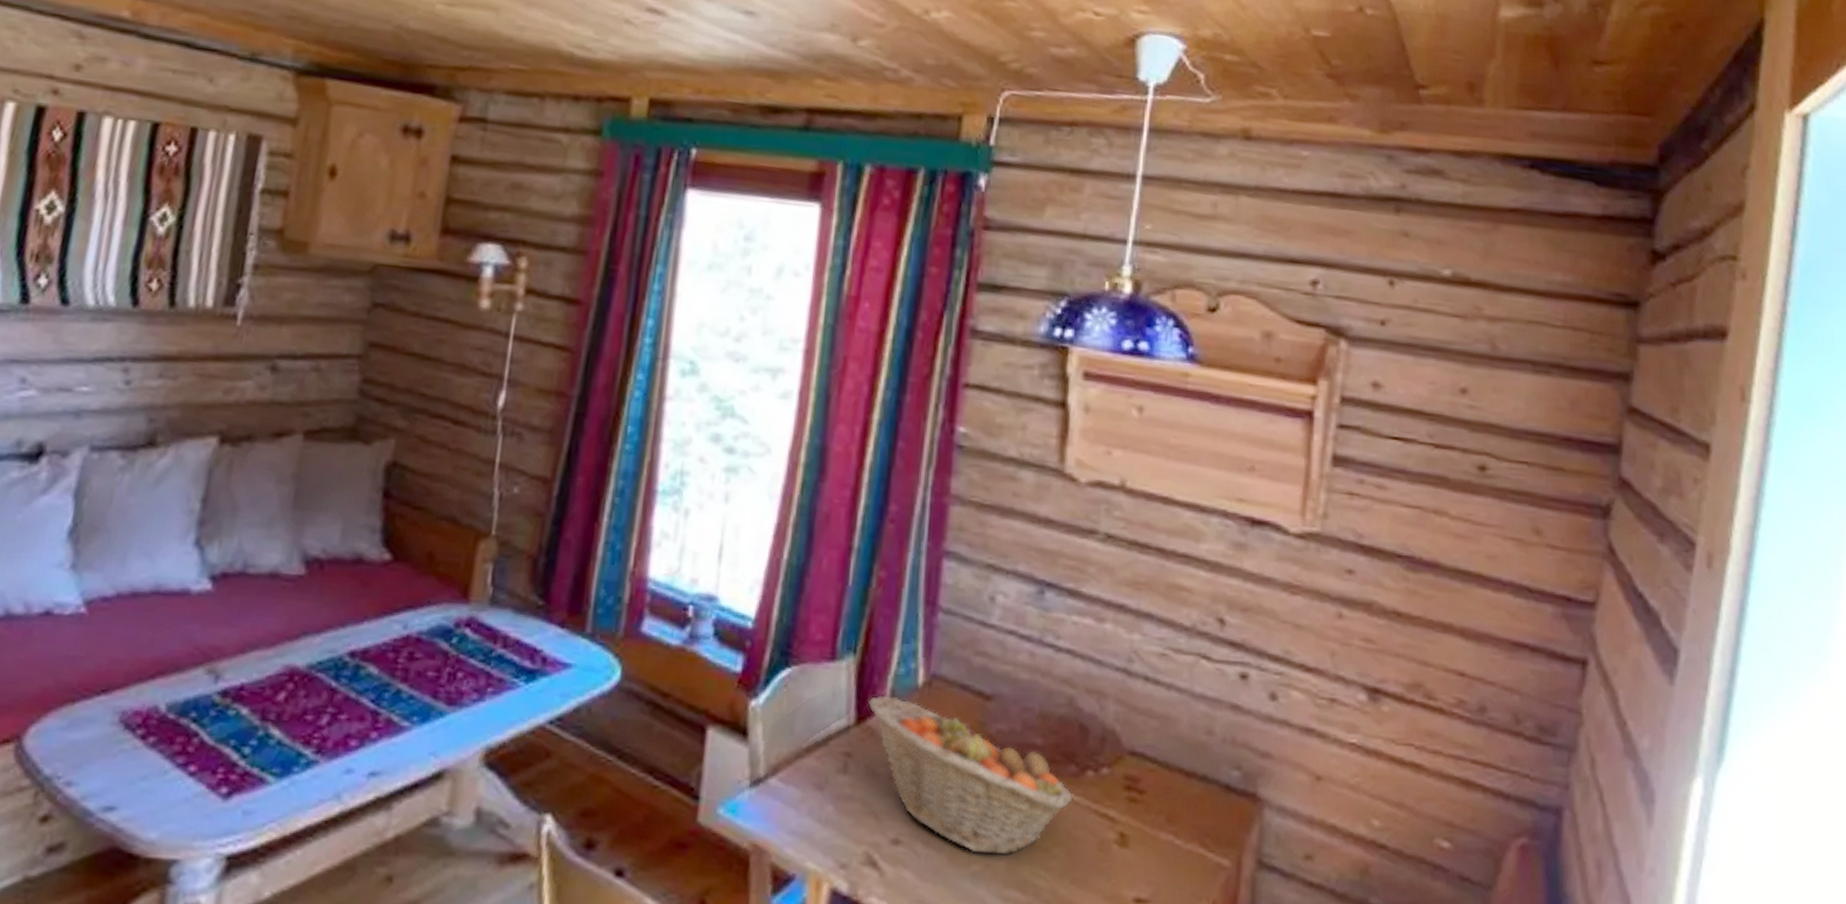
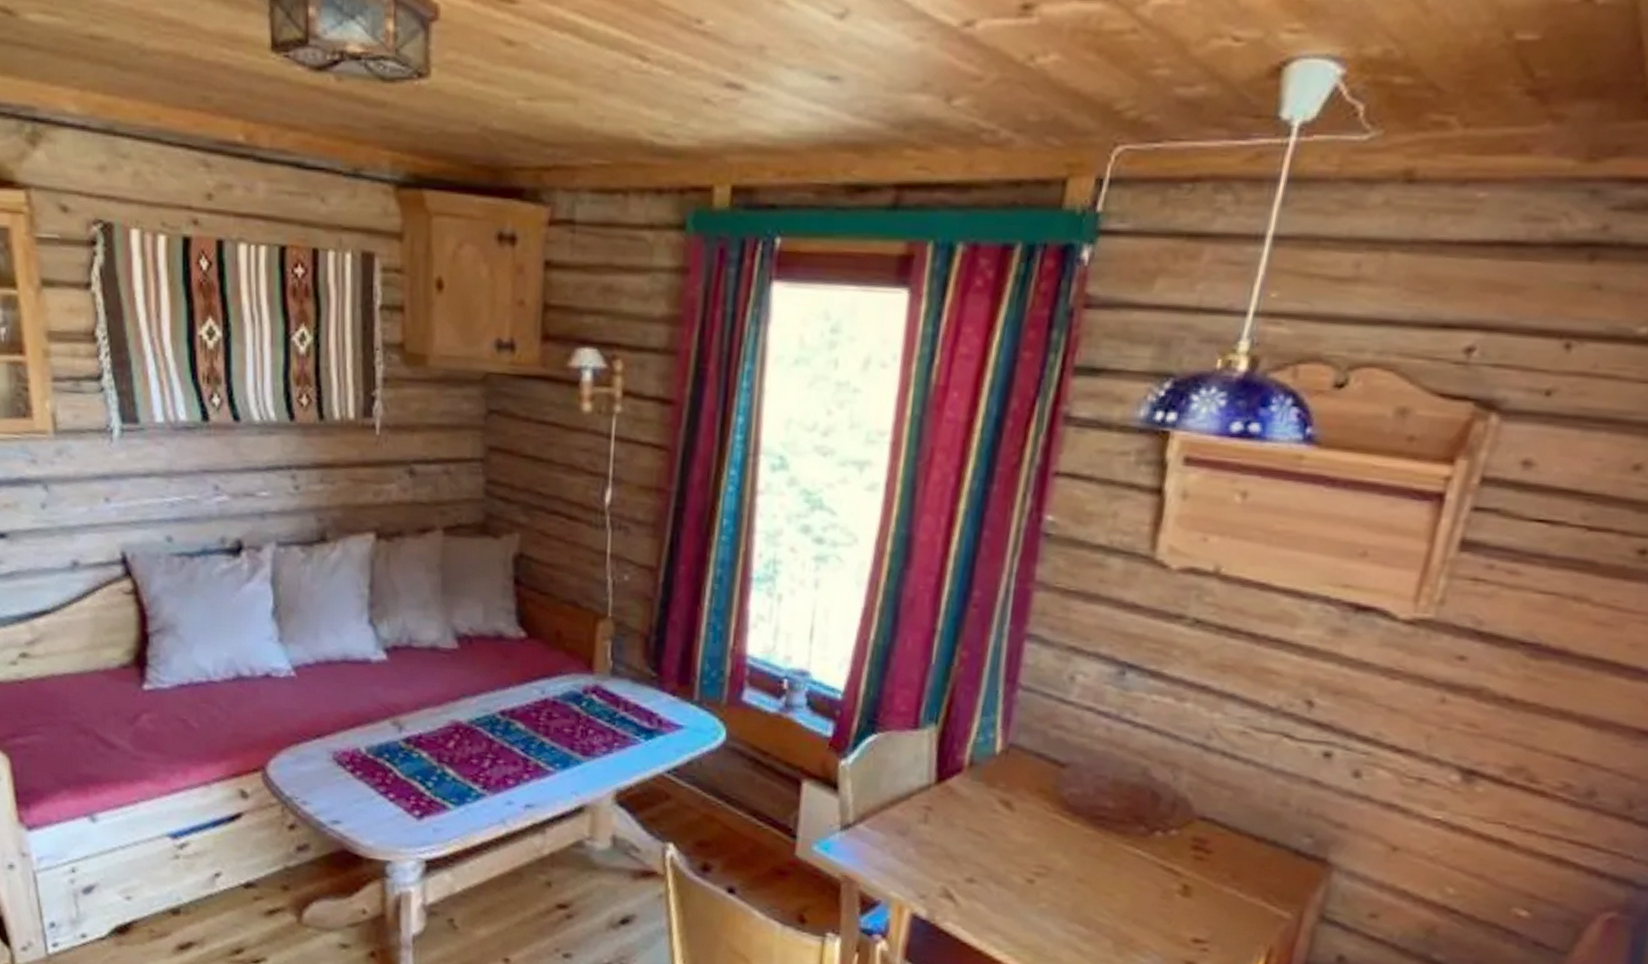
fruit basket: present [868,695,1073,856] -> none [948,760,1140,897]

